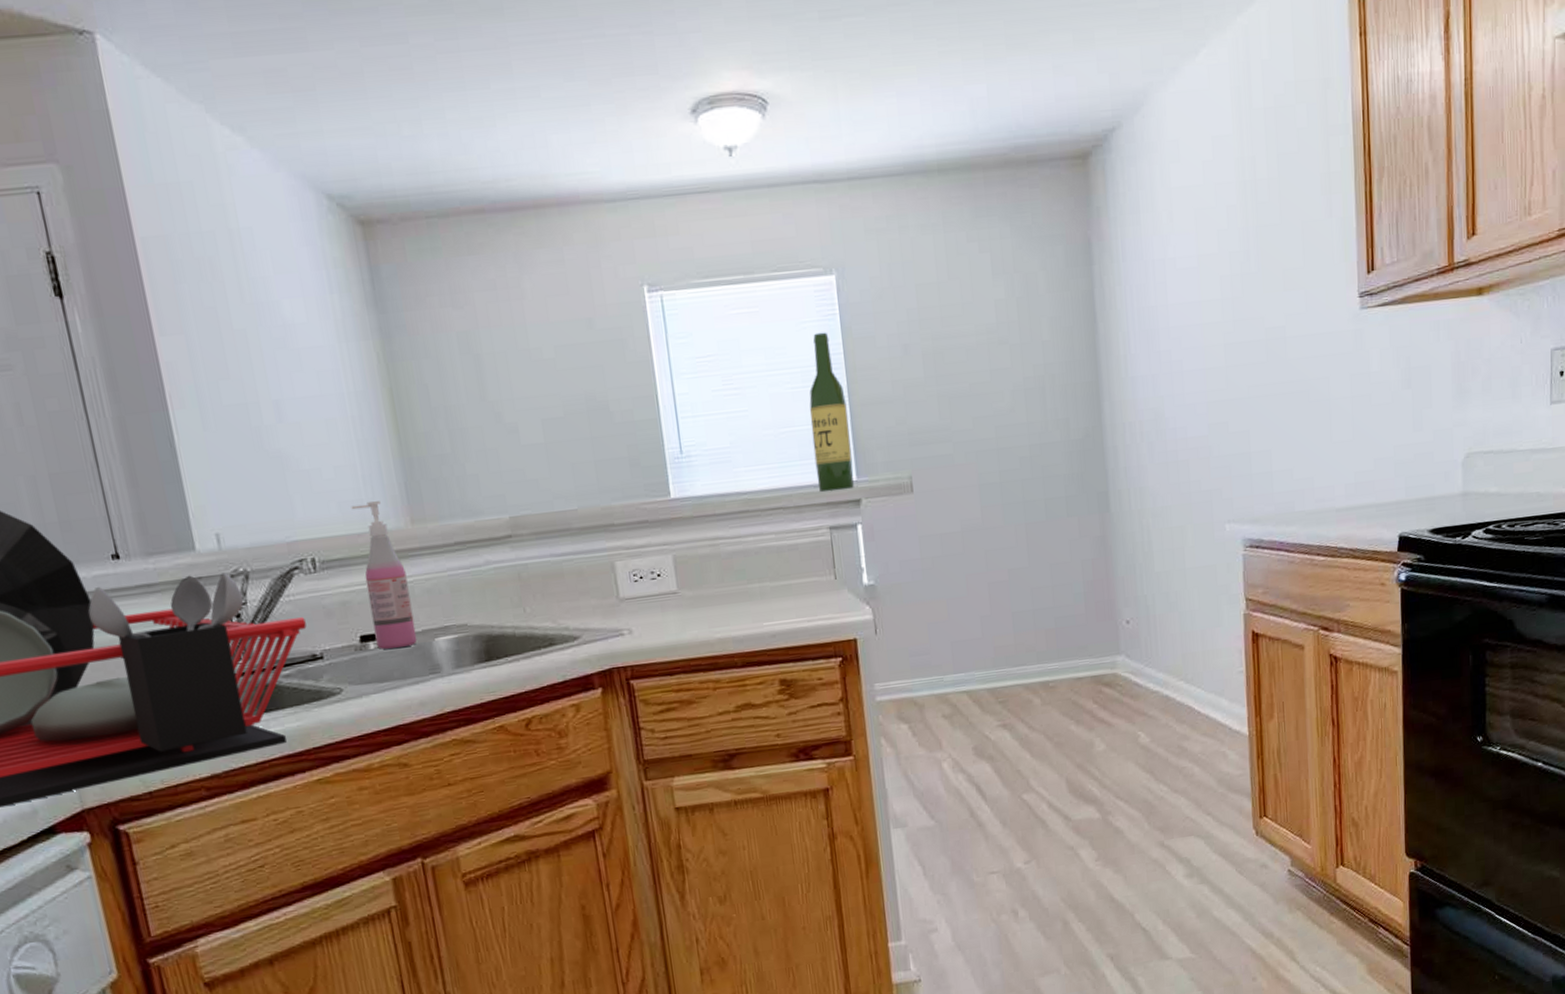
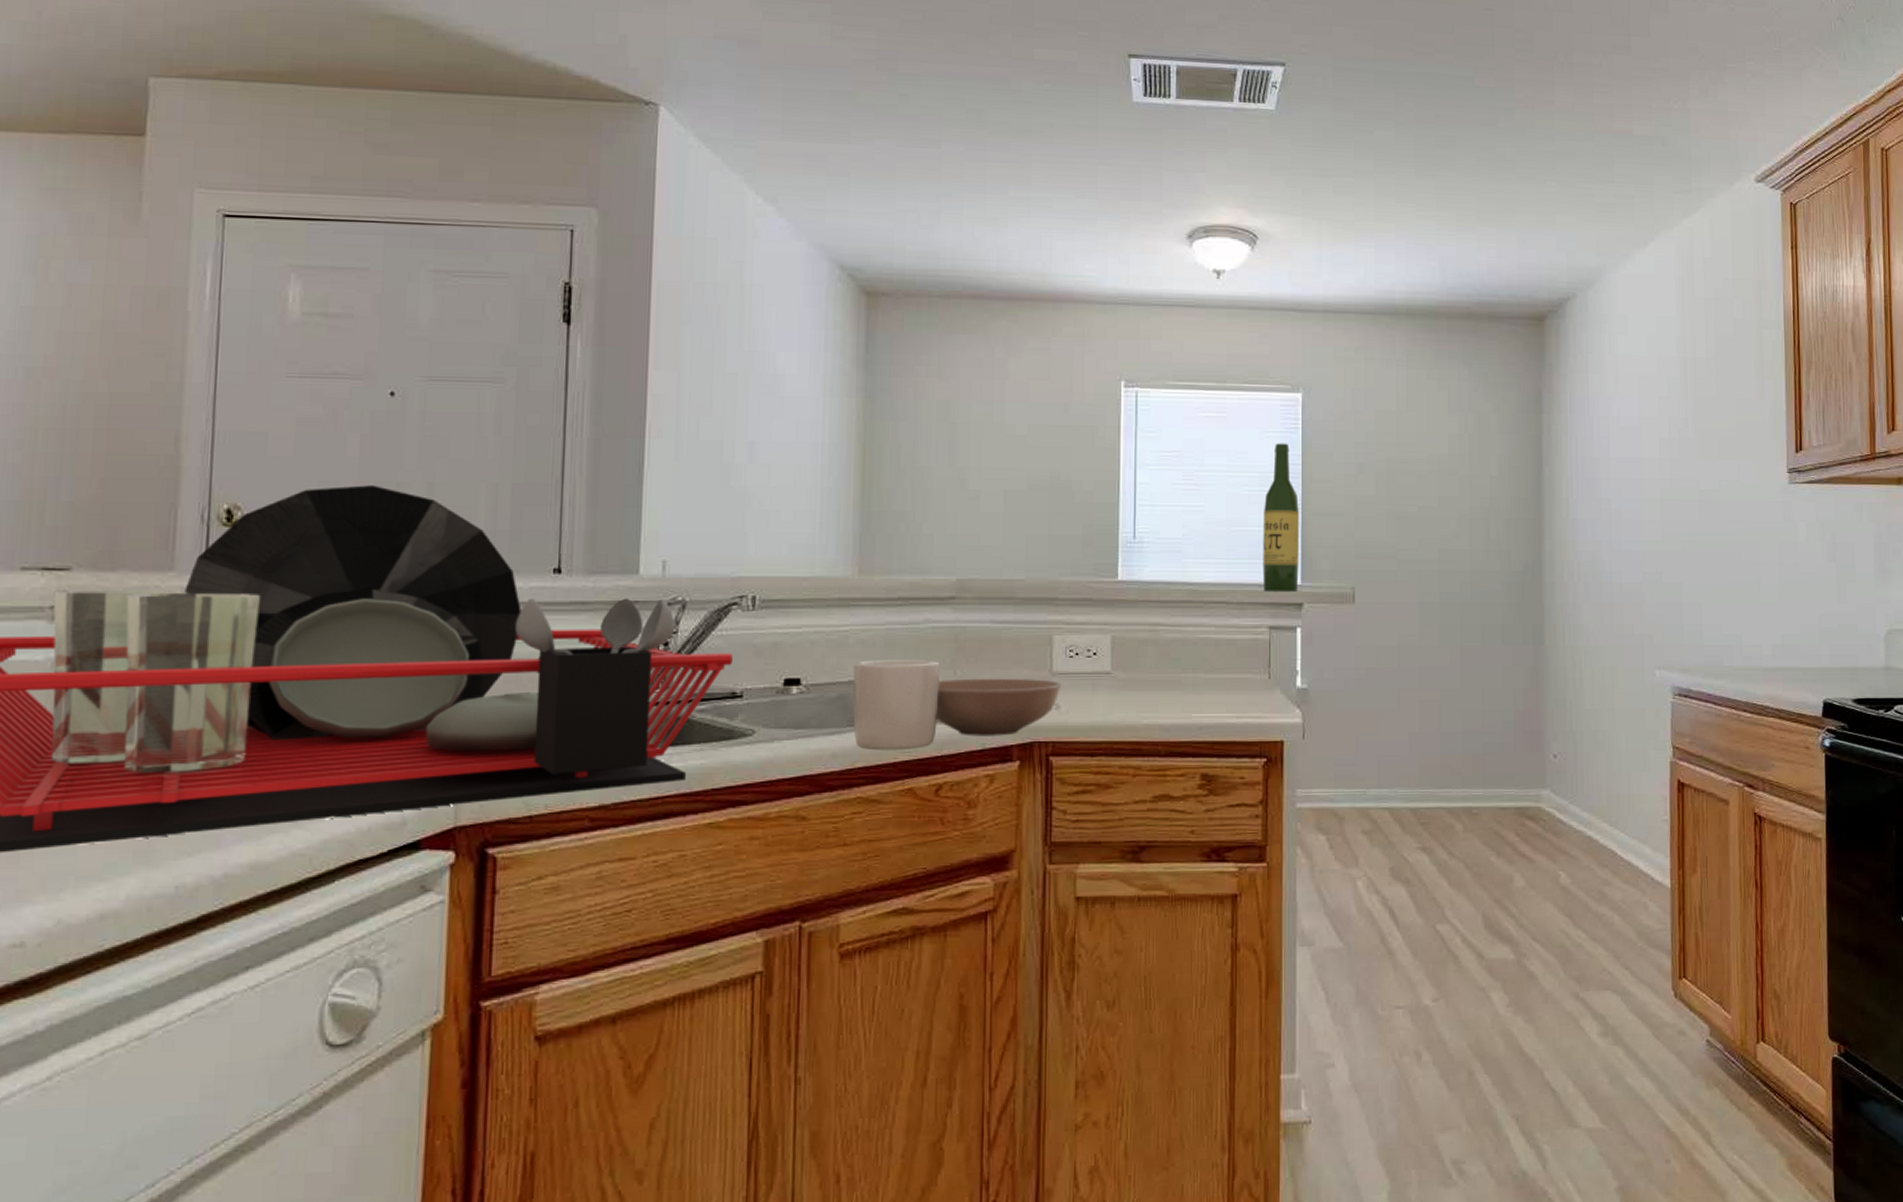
soap dispenser: present [351,501,418,650] -> none [800,548,844,696]
mug: none [423,600,517,695] -> present [852,660,941,751]
bowl: none [509,606,632,671] -> present [936,678,1062,737]

